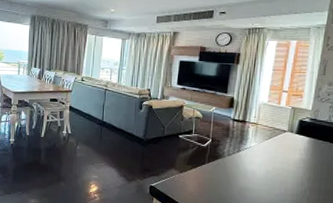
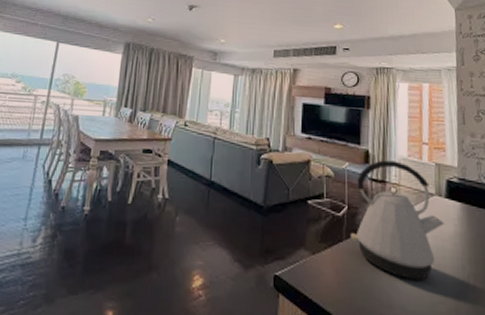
kettle: none [212,105,292,192] -> present [351,160,445,280]

